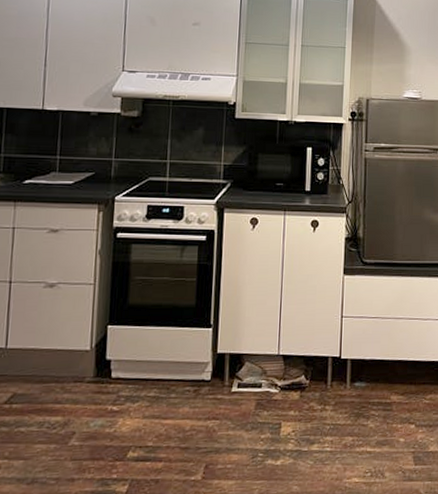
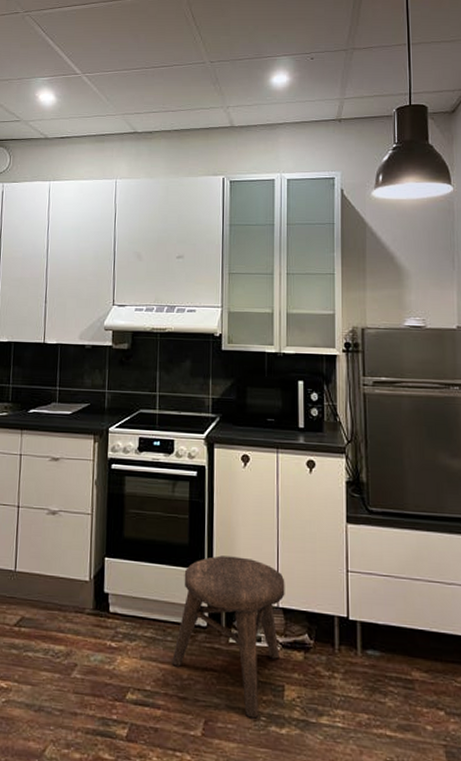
stool: none [175,313,286,456] -> present [172,555,285,719]

